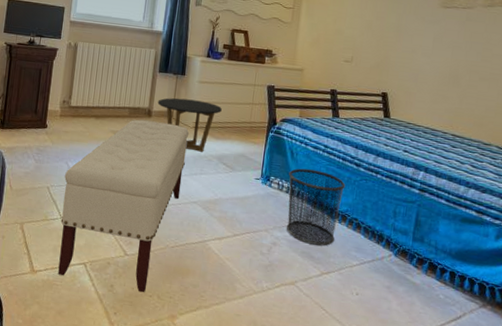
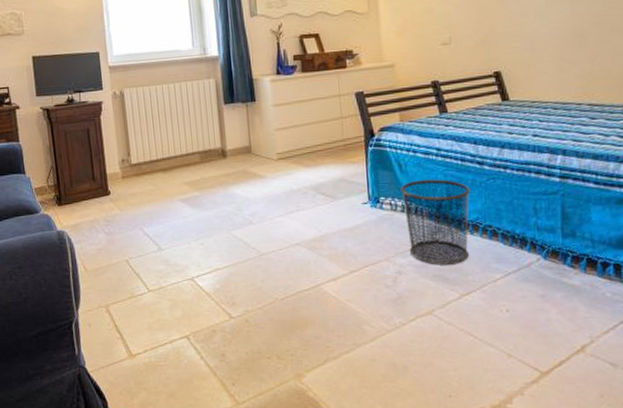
bench: present [58,119,190,293] -> none [142,160,279,356]
side table: present [157,98,222,152] -> none [230,126,307,186]

